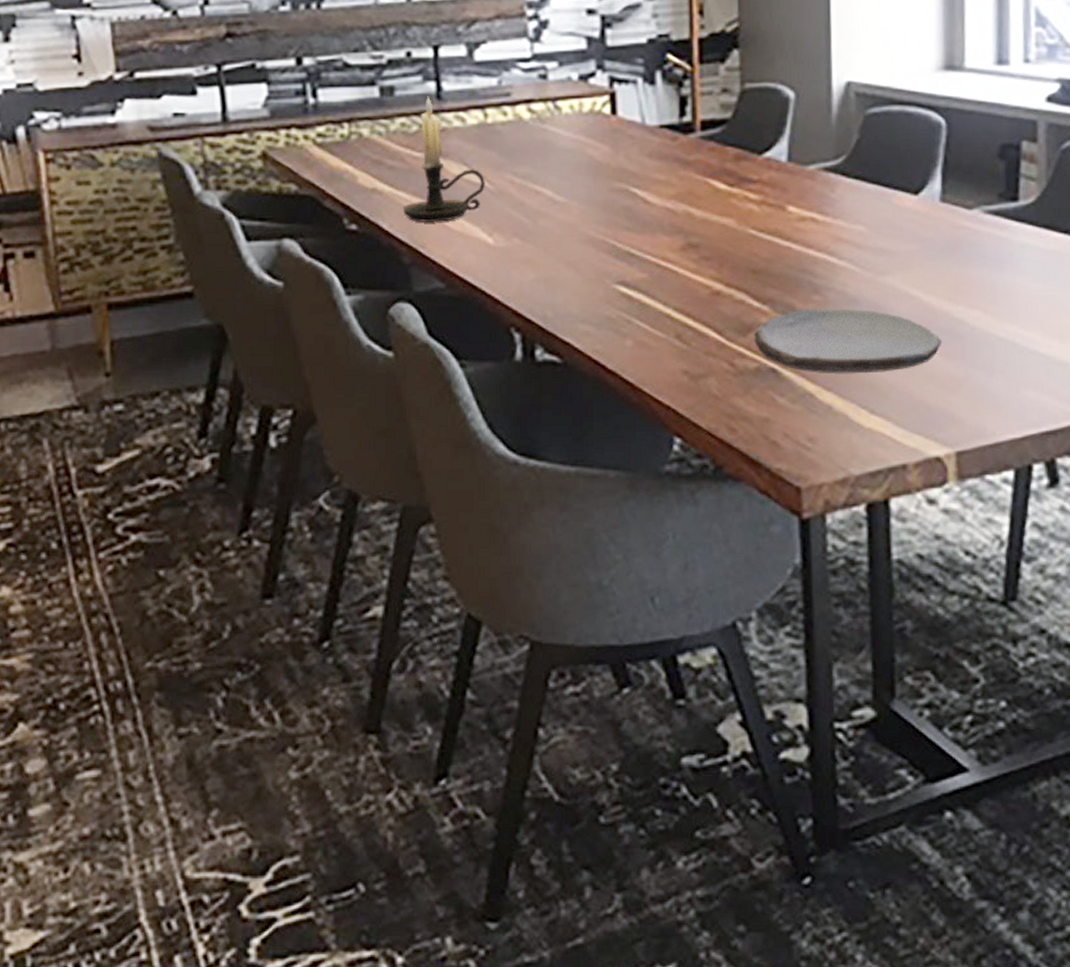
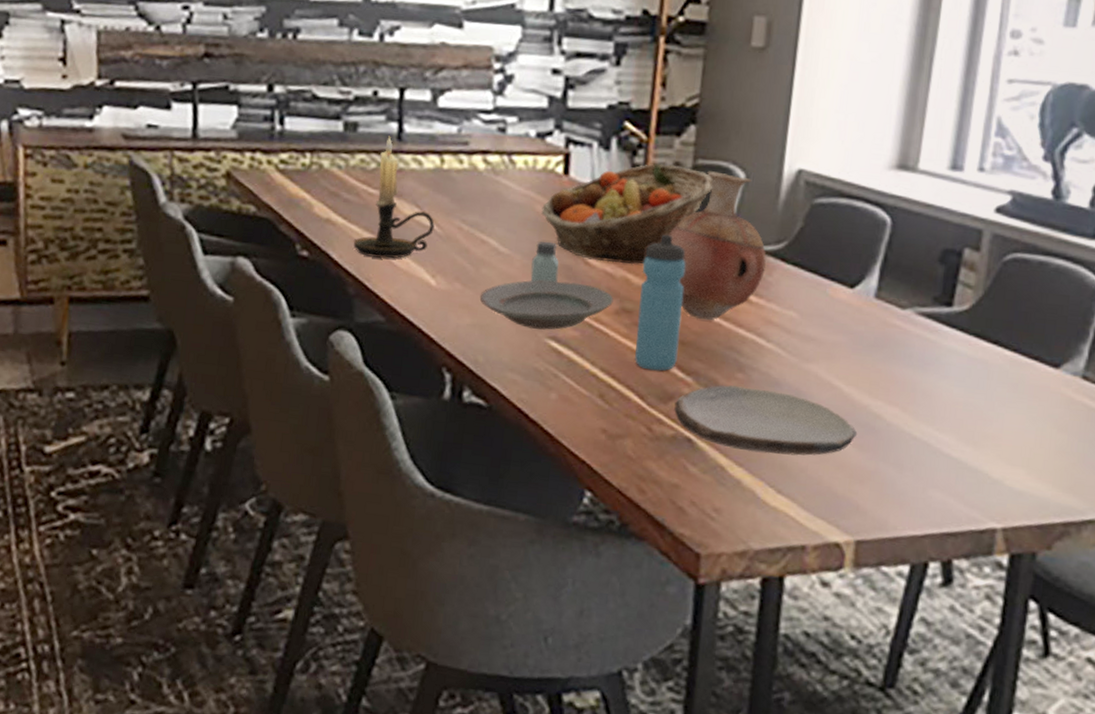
plate: none [540,223,678,276] -> present [479,279,614,330]
saltshaker: none [590,184,619,228] -> present [530,241,559,282]
fruit basket: none [593,92,763,198] -> present [541,163,713,265]
water bottle: none [704,163,751,304] -> present [635,234,686,371]
vase: none [726,93,828,245] -> present [669,171,767,321]

